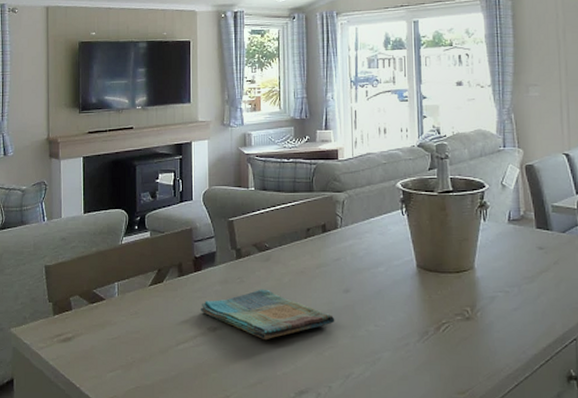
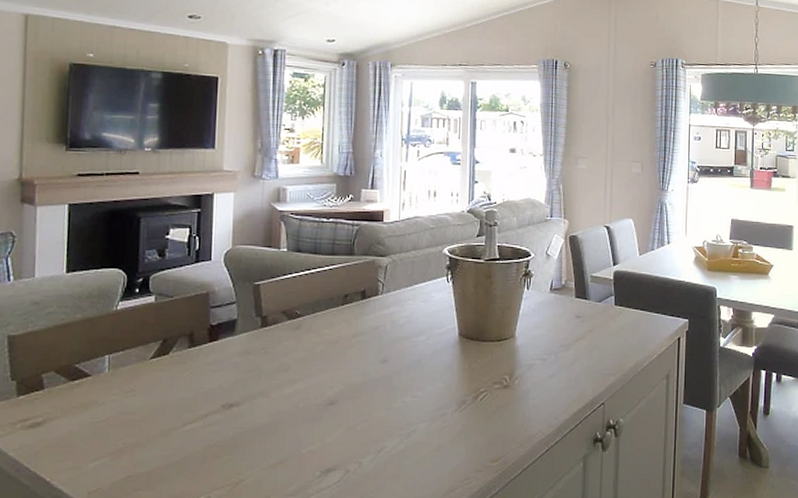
dish towel: present [201,289,335,340] -> none [215,360,370,416]

